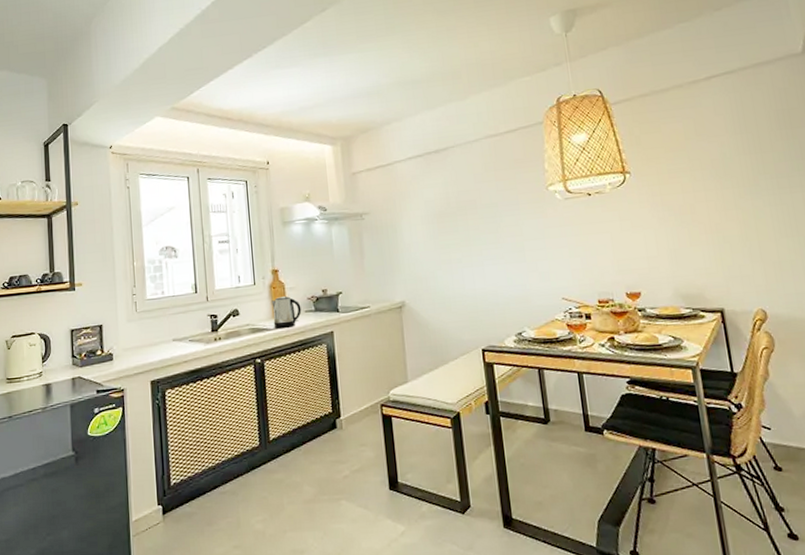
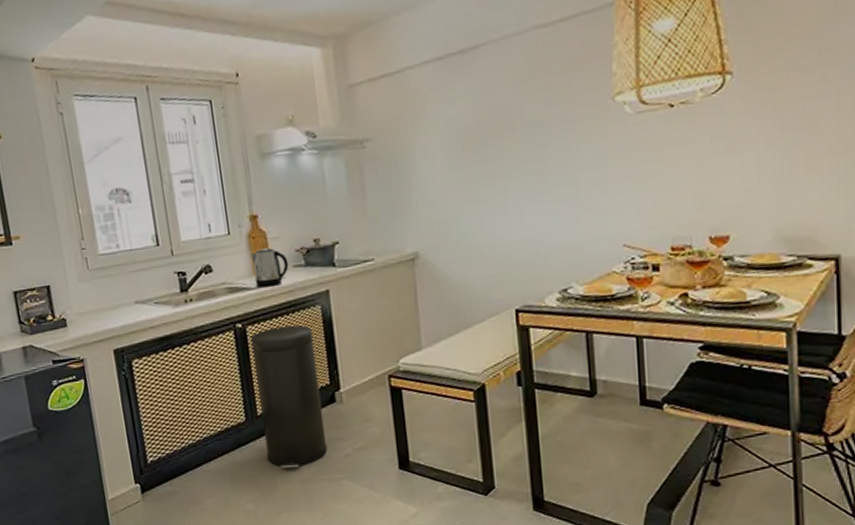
pedal bin: none [267,360,329,490] -> present [250,325,328,469]

